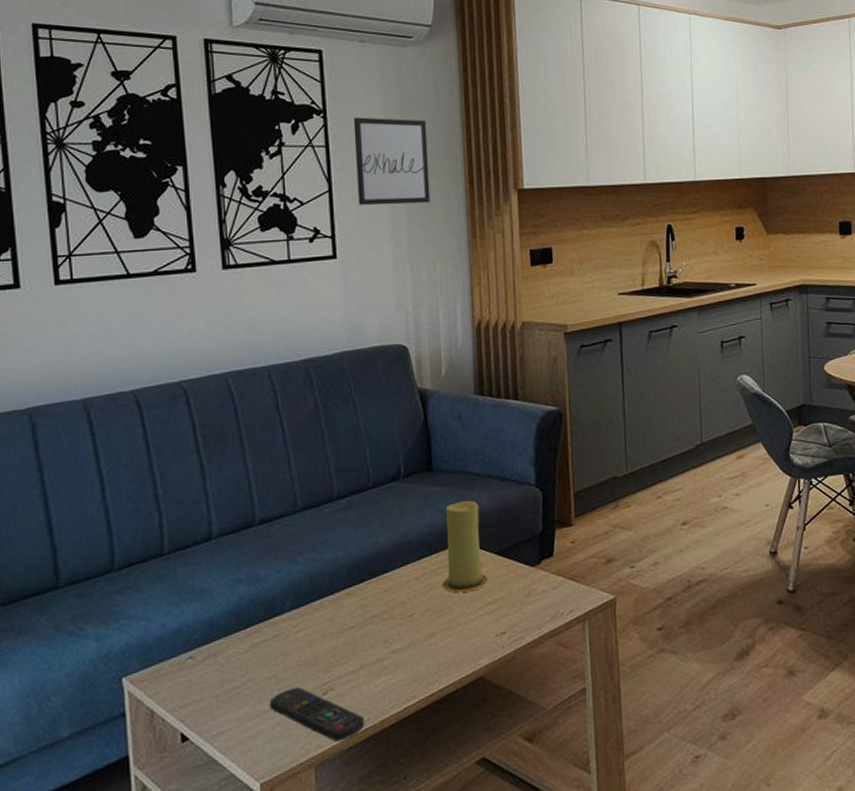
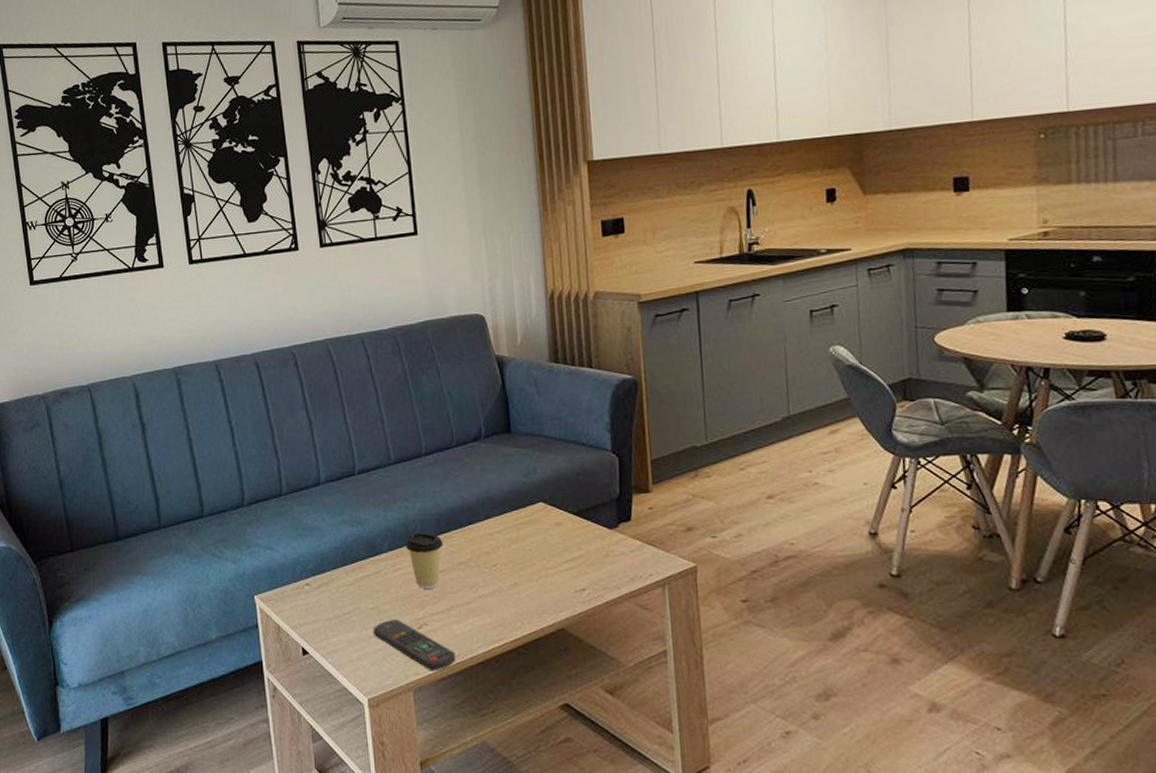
coffee cup: none [311,585,355,650] -> present [406,532,444,590]
wall art: present [353,117,431,206] -> none [428,99,503,184]
candle: present [441,500,489,593] -> none [522,462,568,548]

